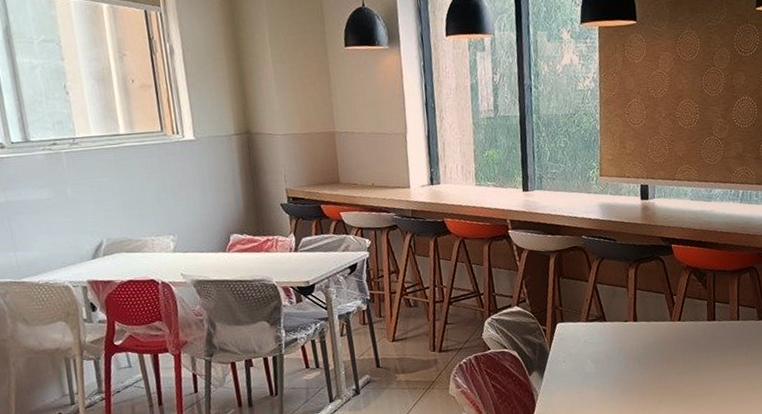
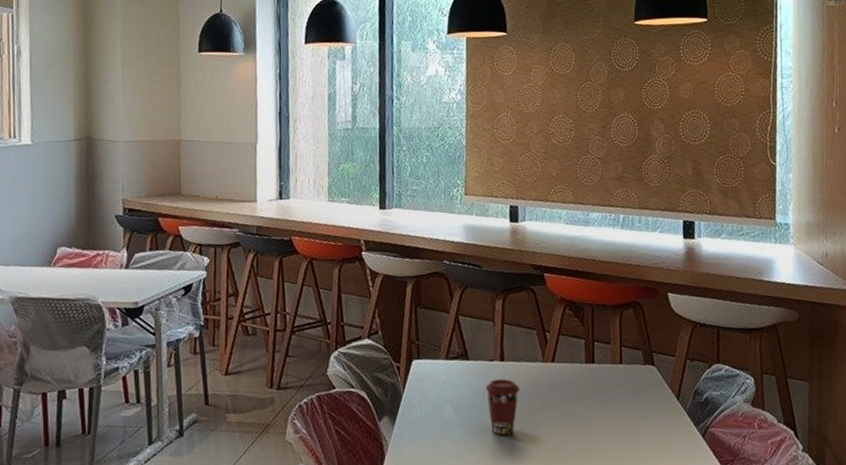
coffee cup: none [621,336,651,384] -> present [485,378,520,436]

